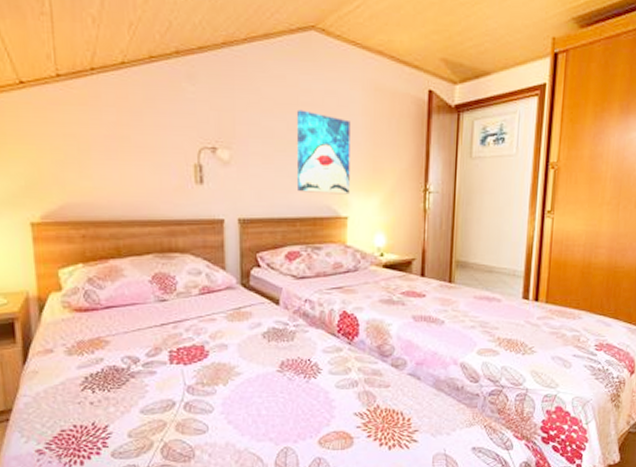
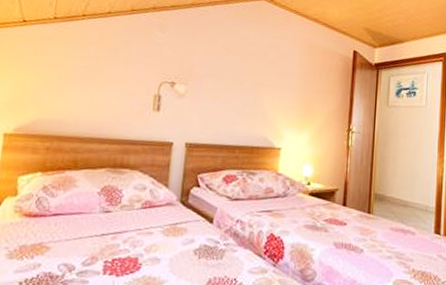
wall art: present [296,109,350,195] -> none [240,58,289,129]

